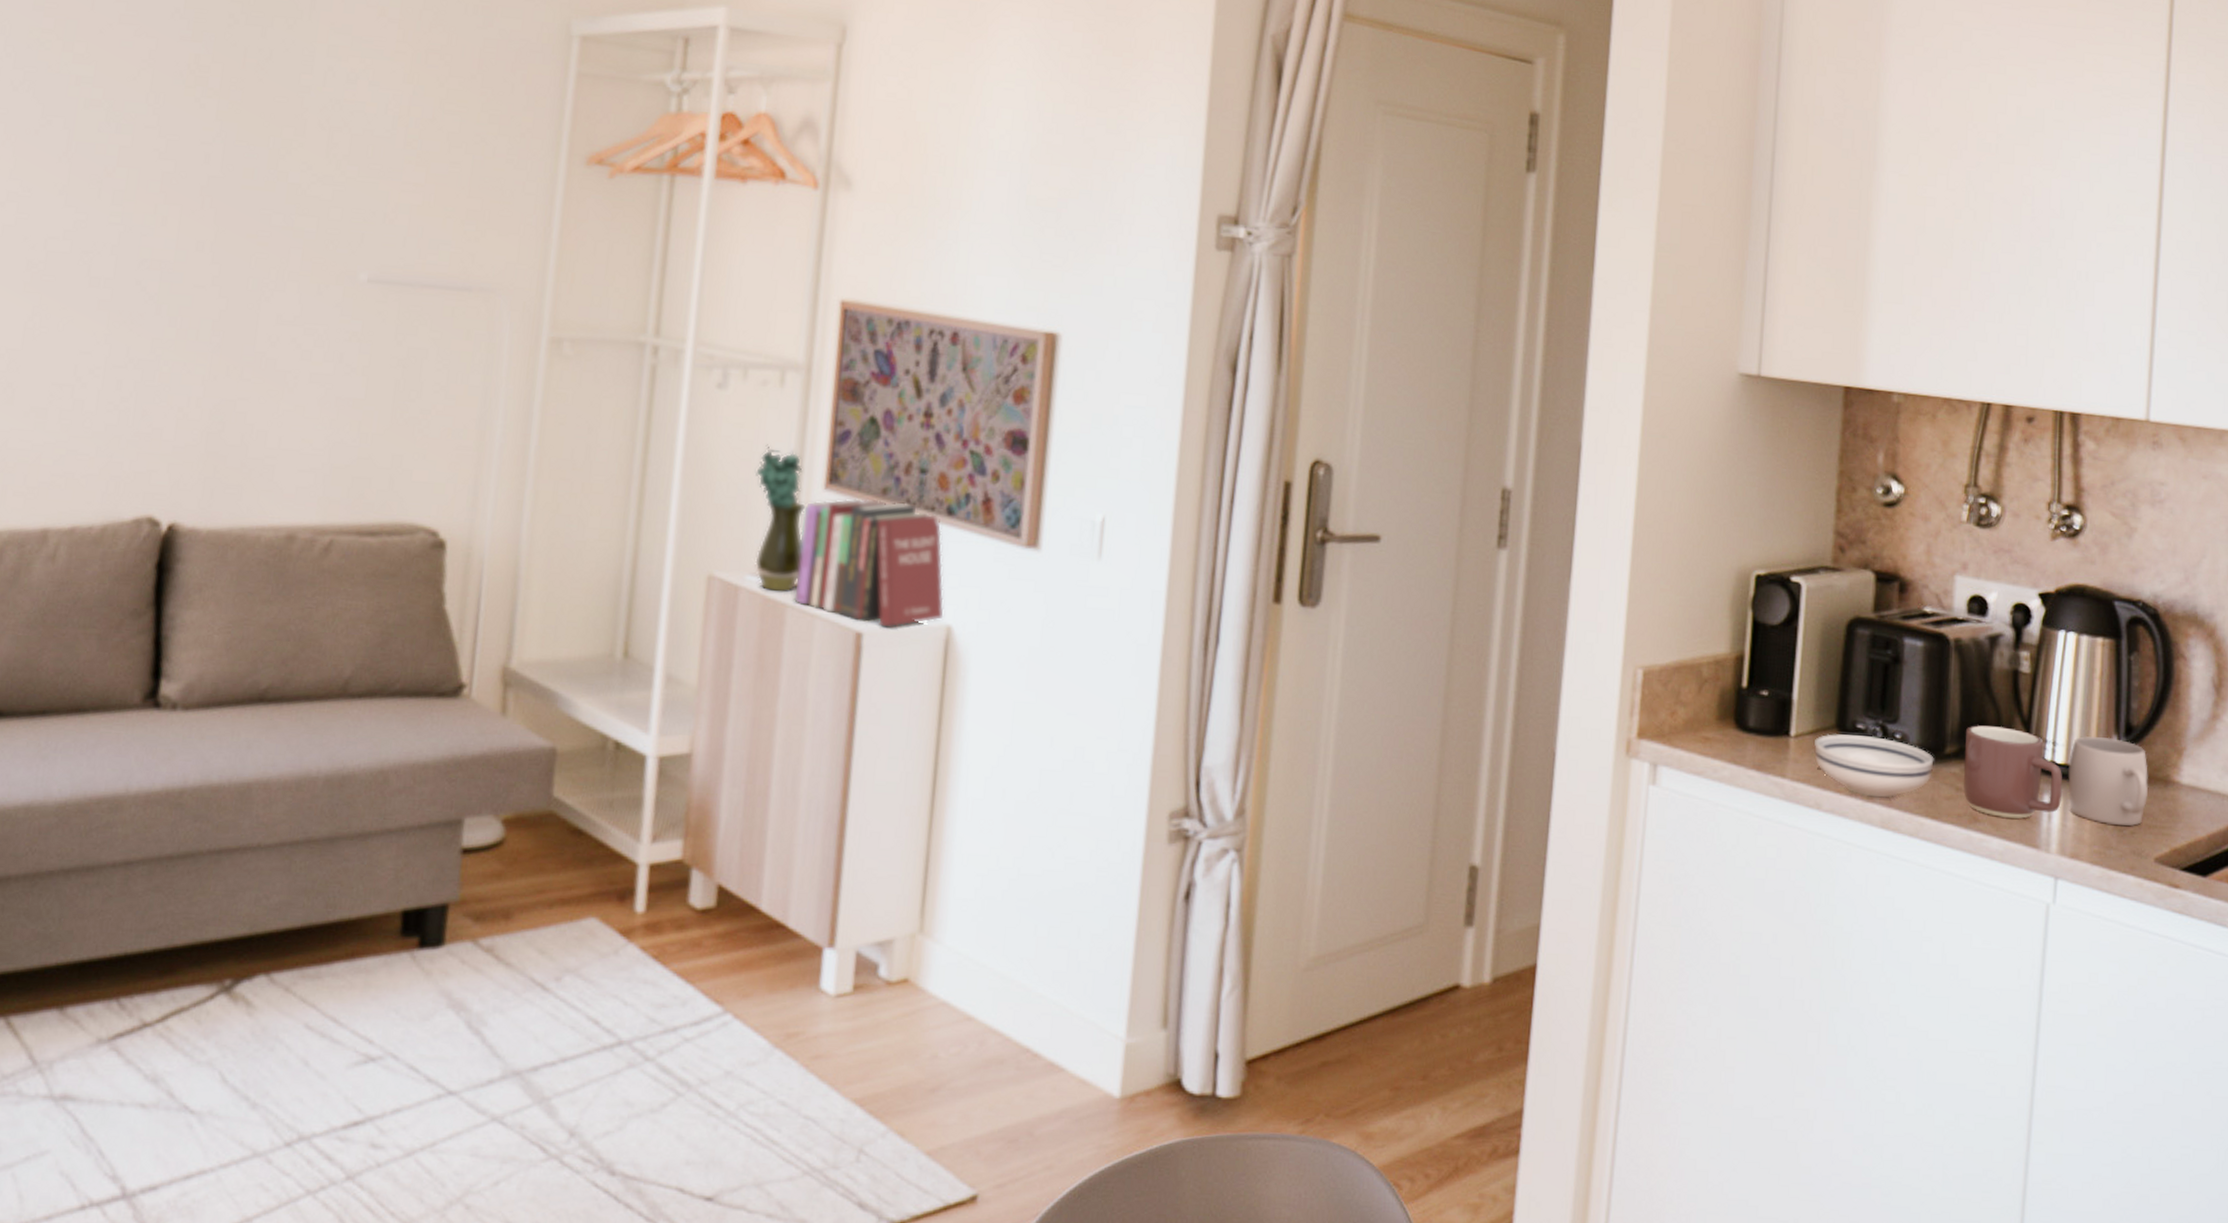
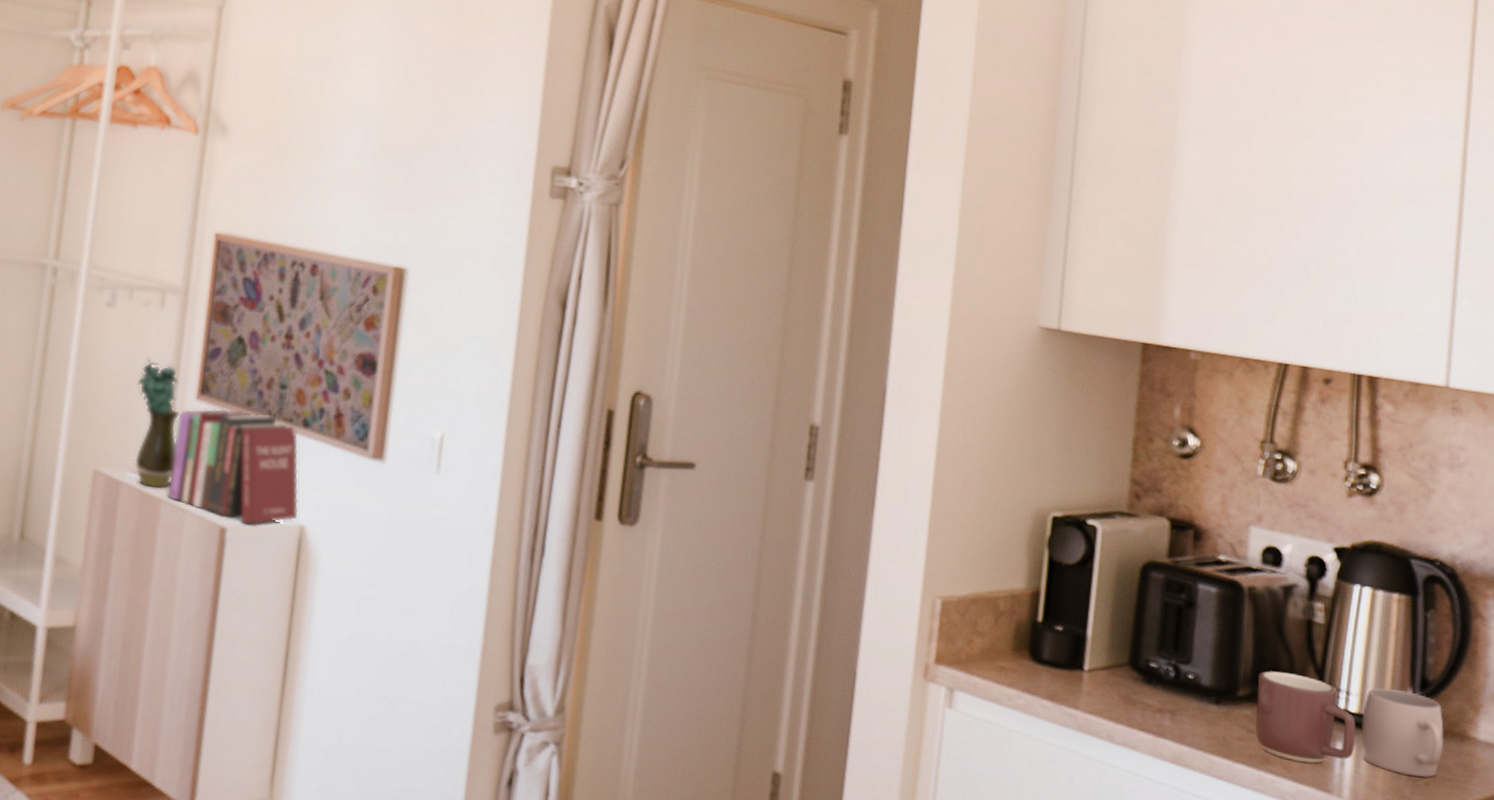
bowl: present [1814,733,1934,798] -> none [1107,670,1227,735]

